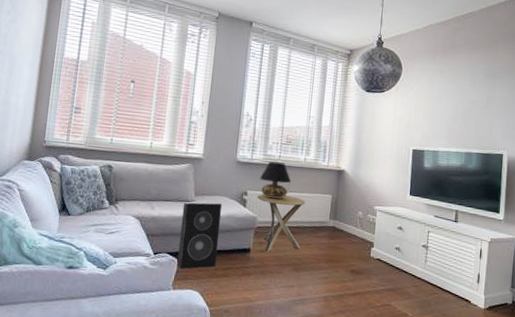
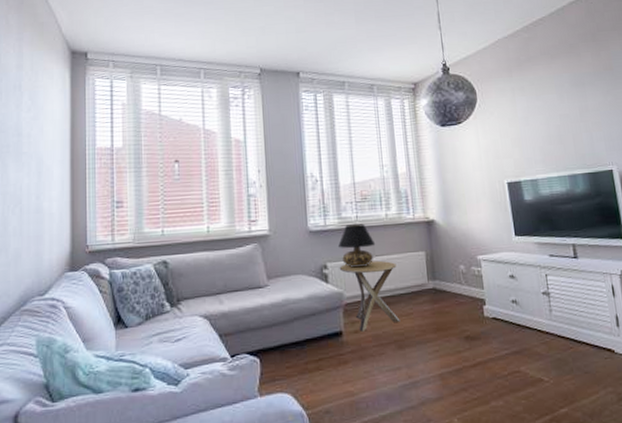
speaker: present [177,202,223,269] -> none [255,283,306,369]

